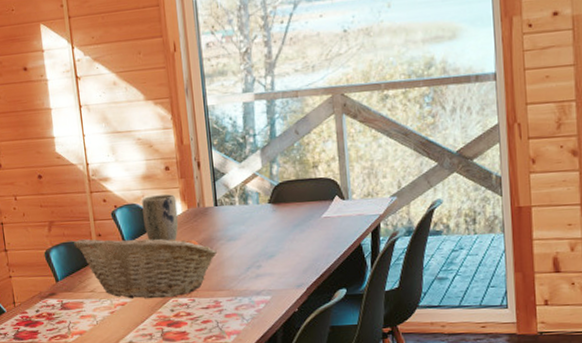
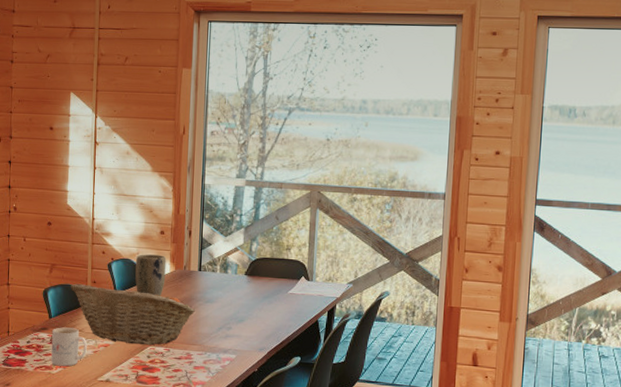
mug: none [62,289,103,333] -> present [51,327,87,367]

